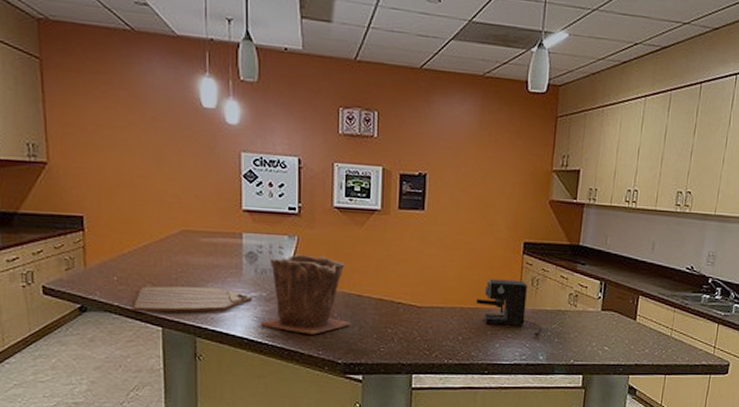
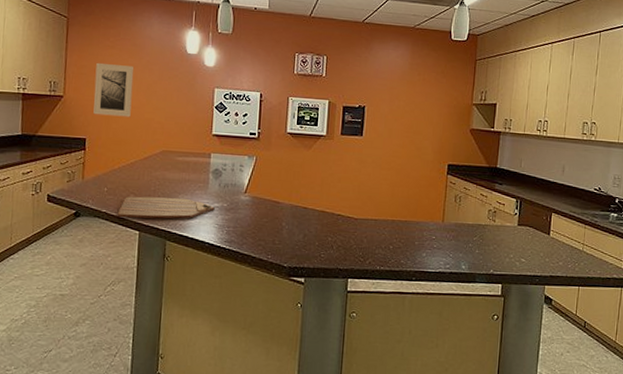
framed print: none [86,118,137,189] -> present [93,62,134,117]
plant pot: present [259,254,352,335] -> none [219,171,297,241]
coffee maker: present [475,279,542,336] -> none [405,195,464,247]

